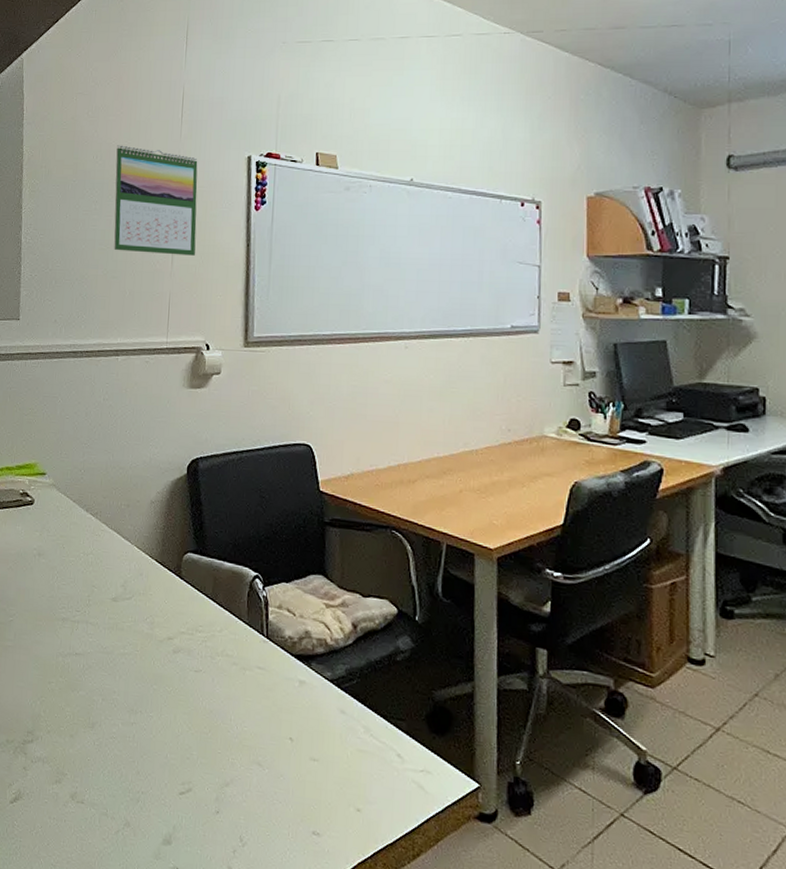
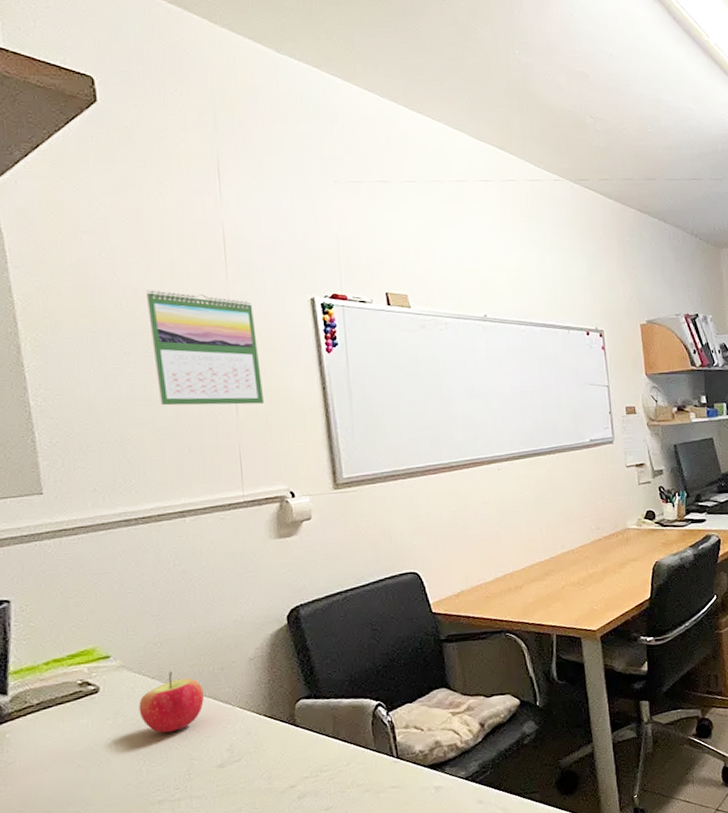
apple: none [60,498,111,556] -> present [138,671,204,733]

